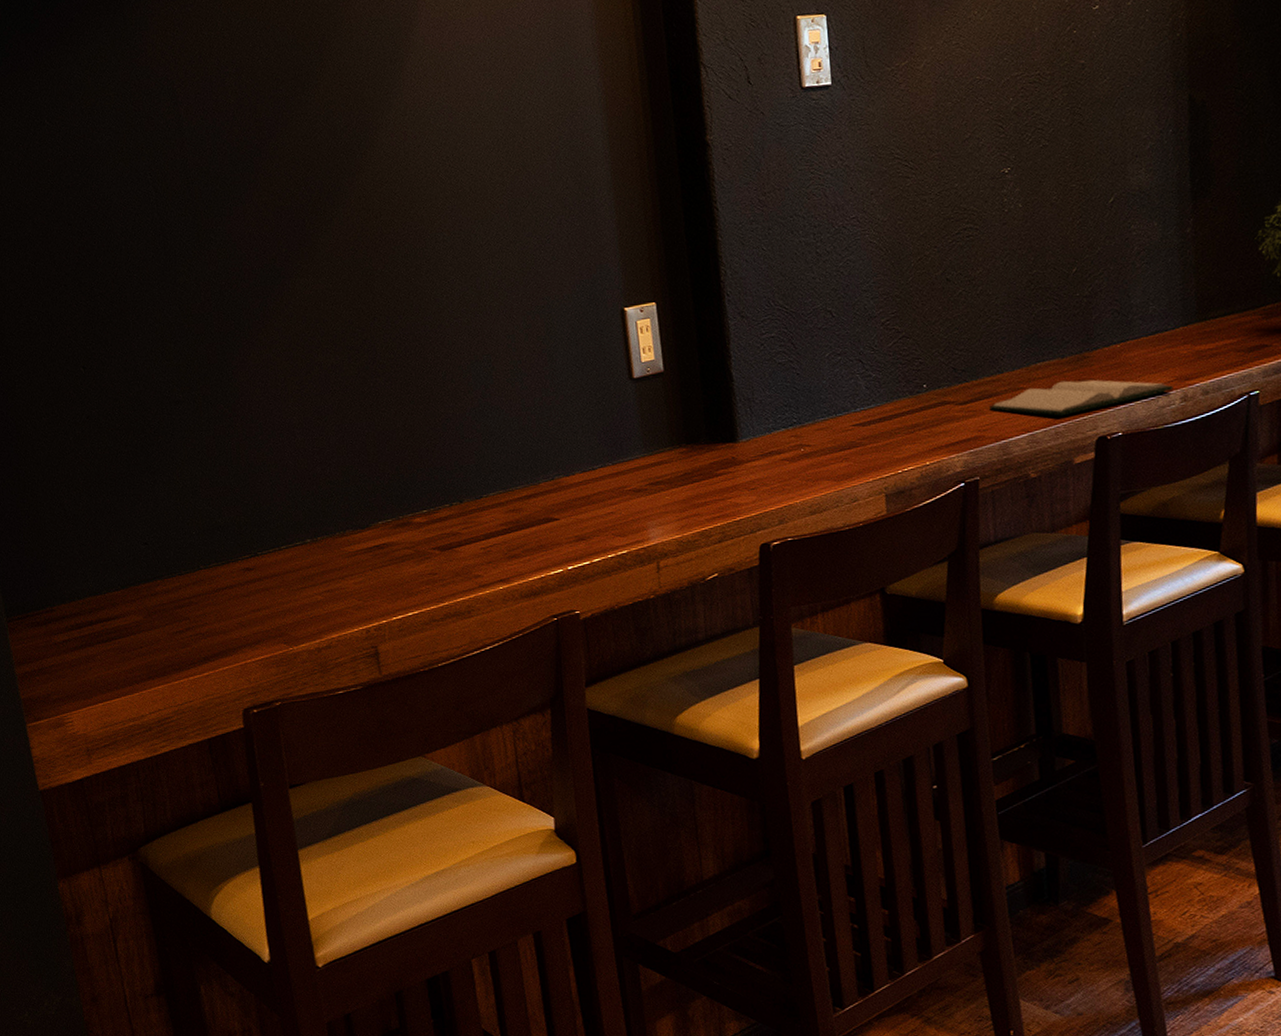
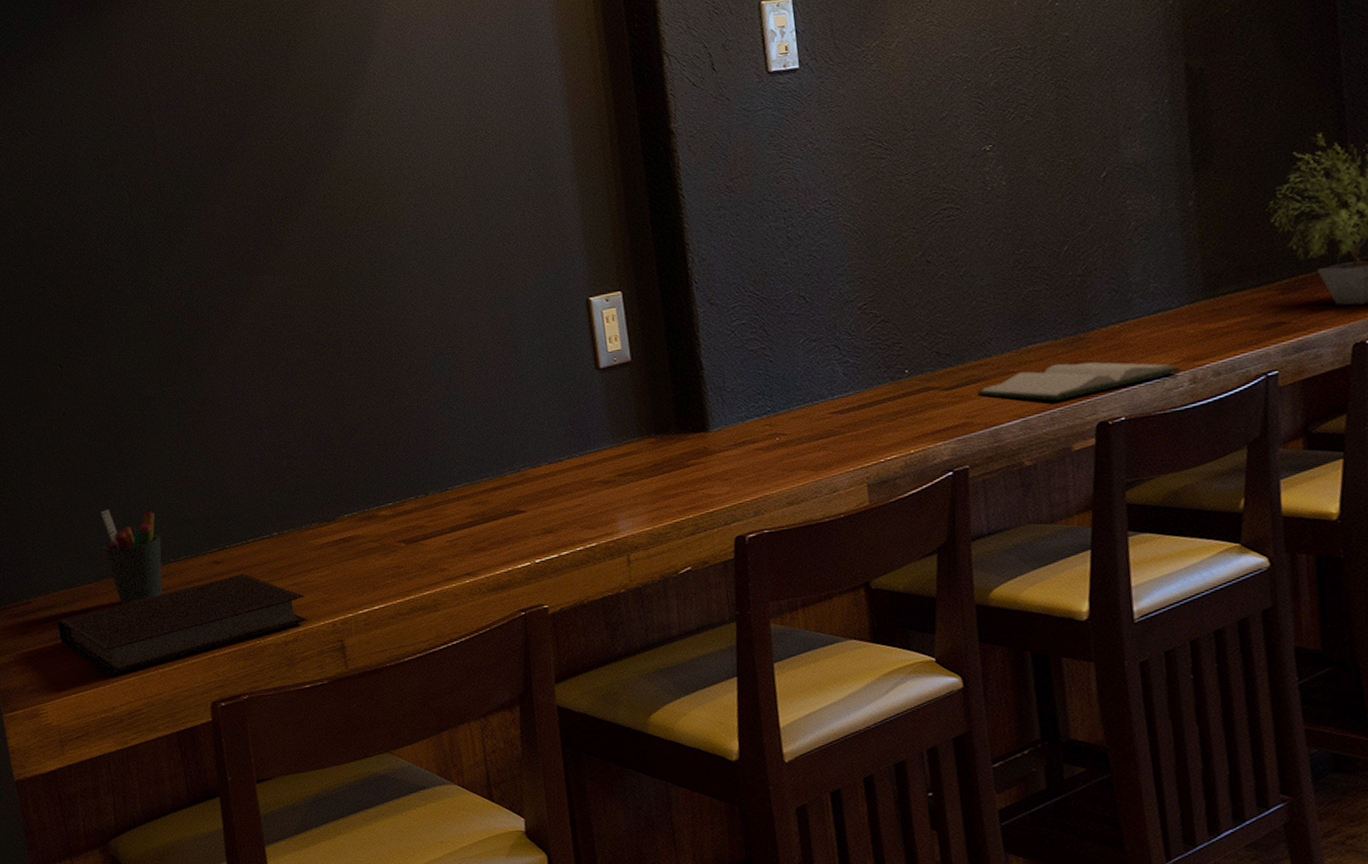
notebook: none [82,580,342,683] -> present [57,573,308,675]
pen holder: none [127,515,193,613] -> present [100,509,163,606]

